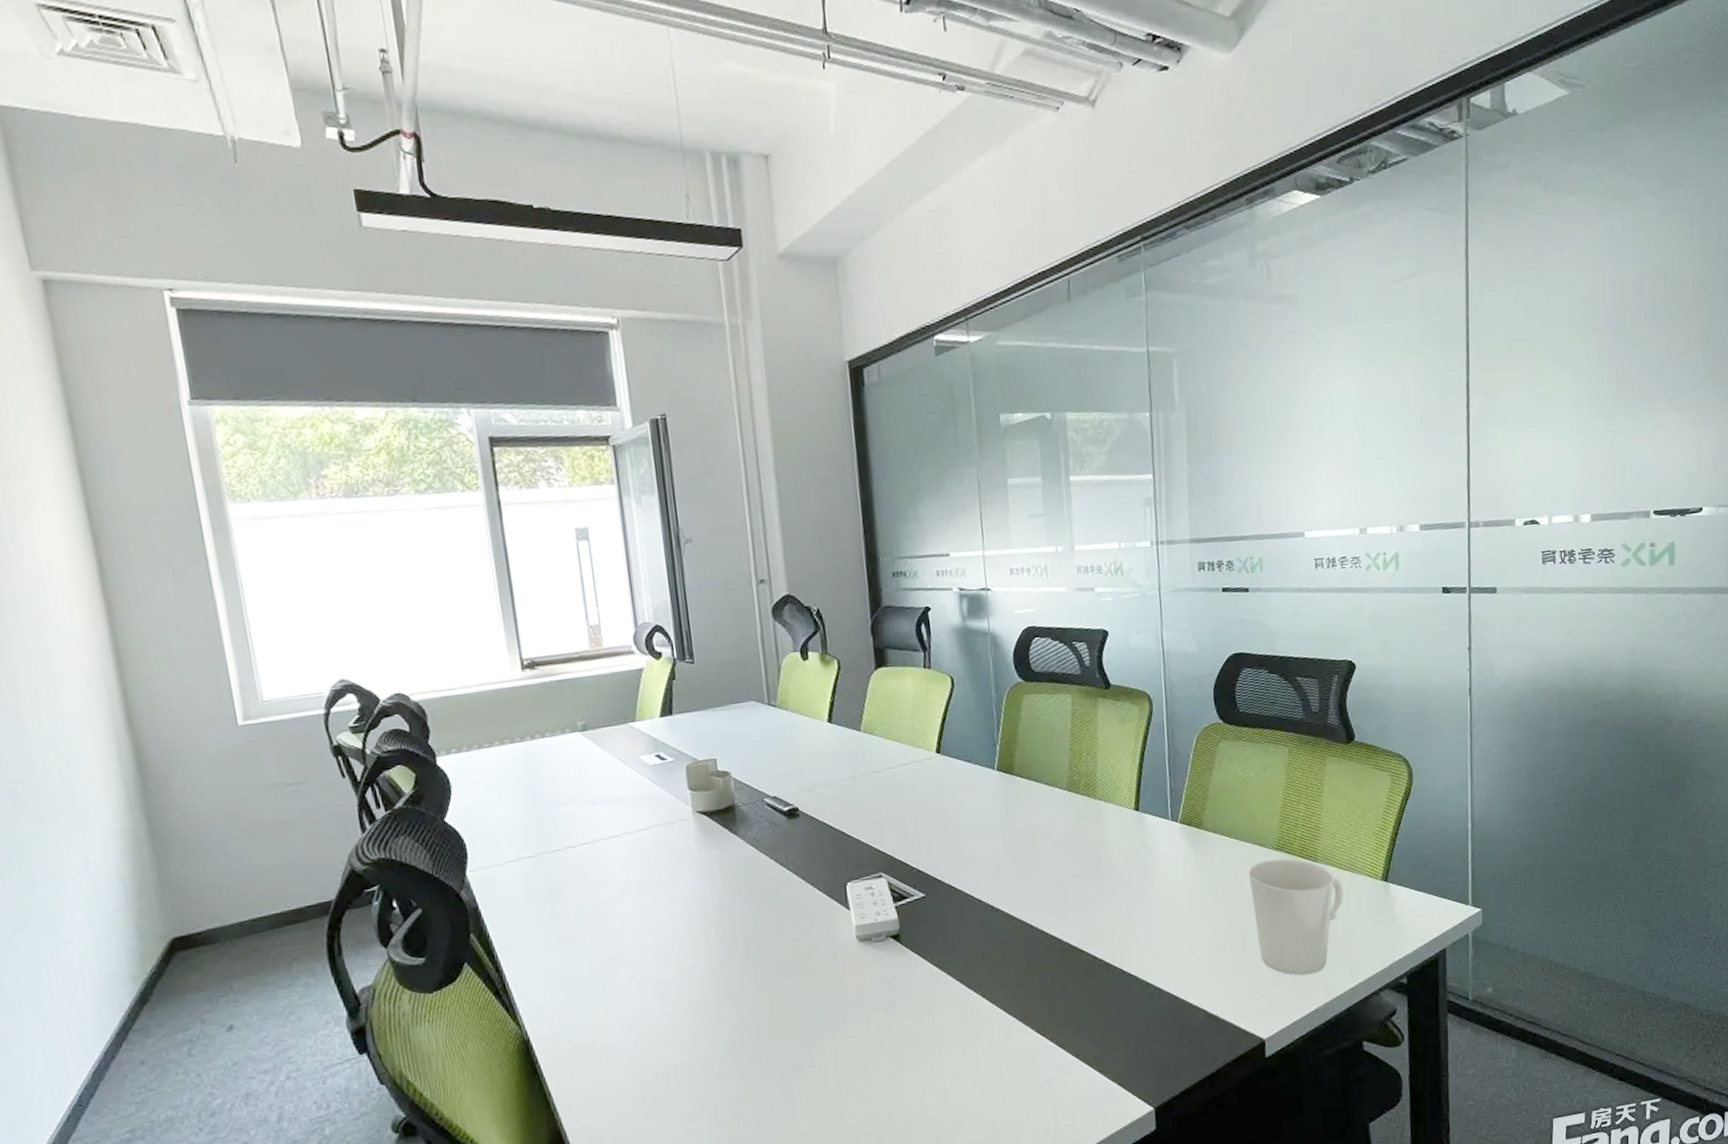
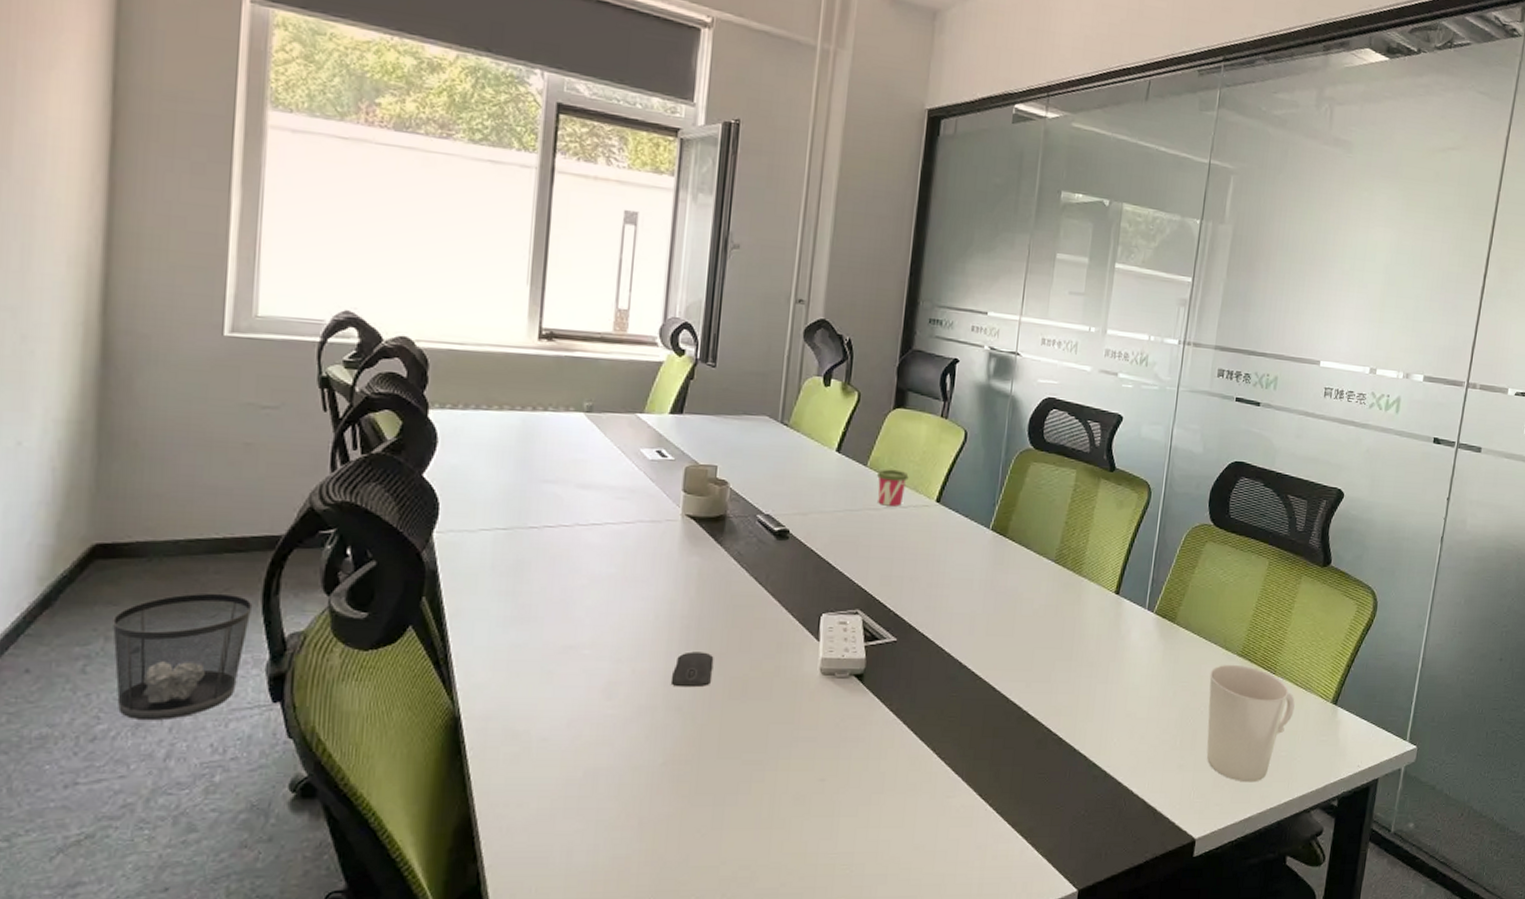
waste bin: none [202,962,324,1090] -> present [111,592,253,721]
computer mouse: none [715,939,754,977] -> present [670,651,714,688]
cup: none [871,728,904,767] -> present [876,469,909,506]

